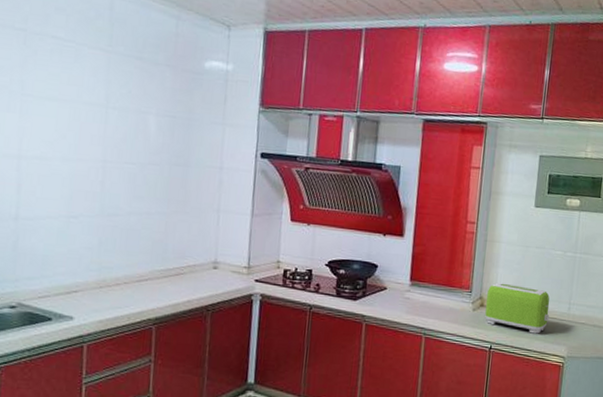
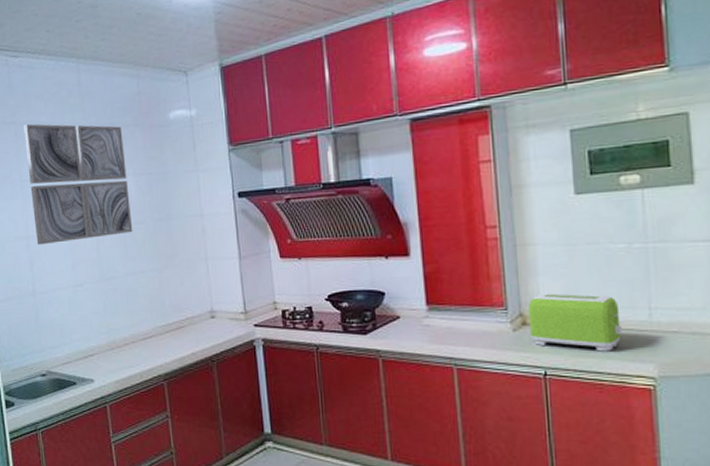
wall art: none [30,34,152,172] -> present [24,123,133,246]

